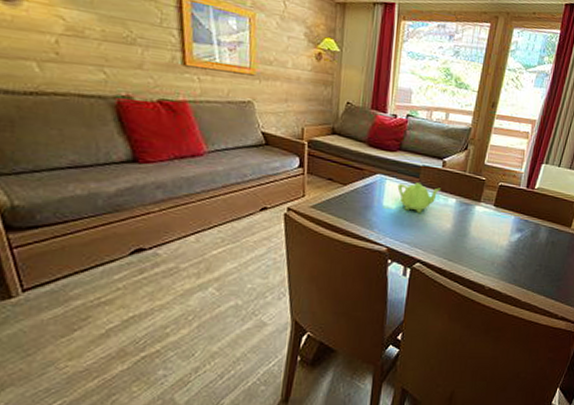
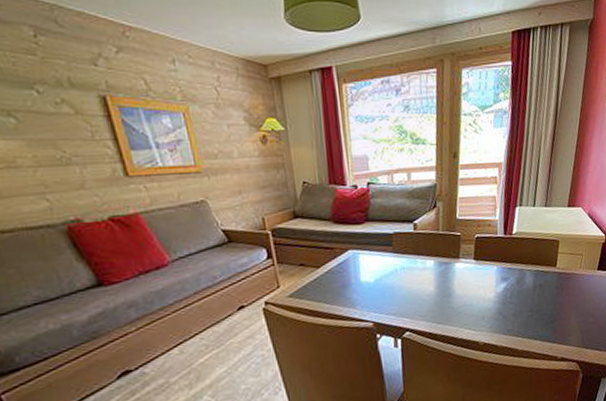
teapot: present [397,182,440,213] -> none [372,251,416,282]

